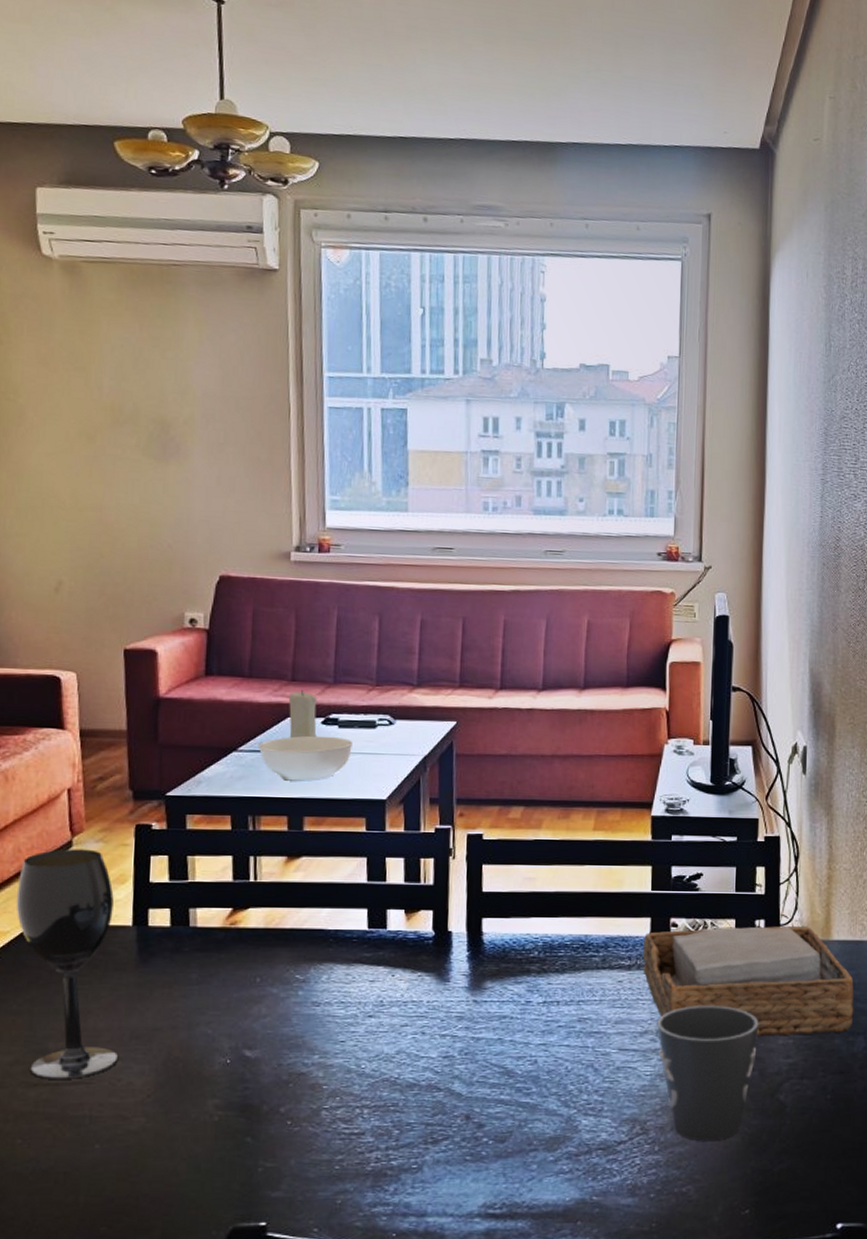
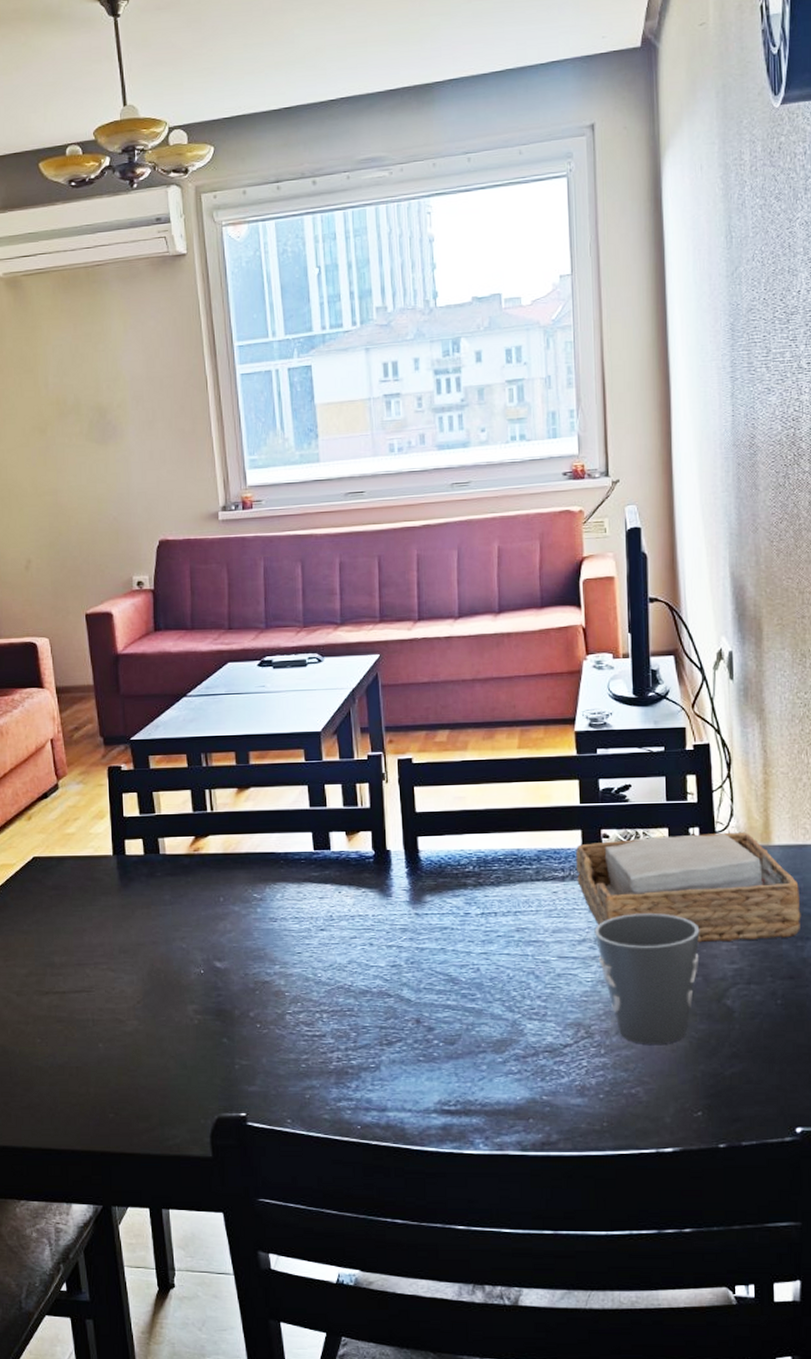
wine glass: present [15,849,119,1079] -> none [18,790,112,988]
bowl: present [258,735,352,782] -> none [204,677,287,720]
candle: present [288,690,317,739] -> none [227,637,254,682]

